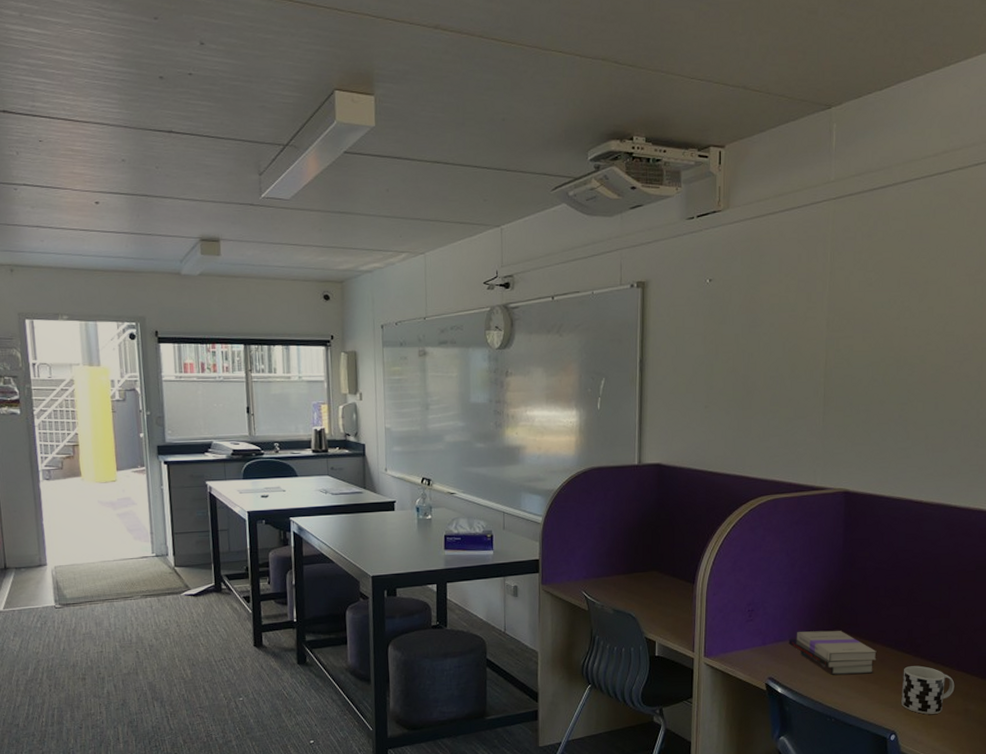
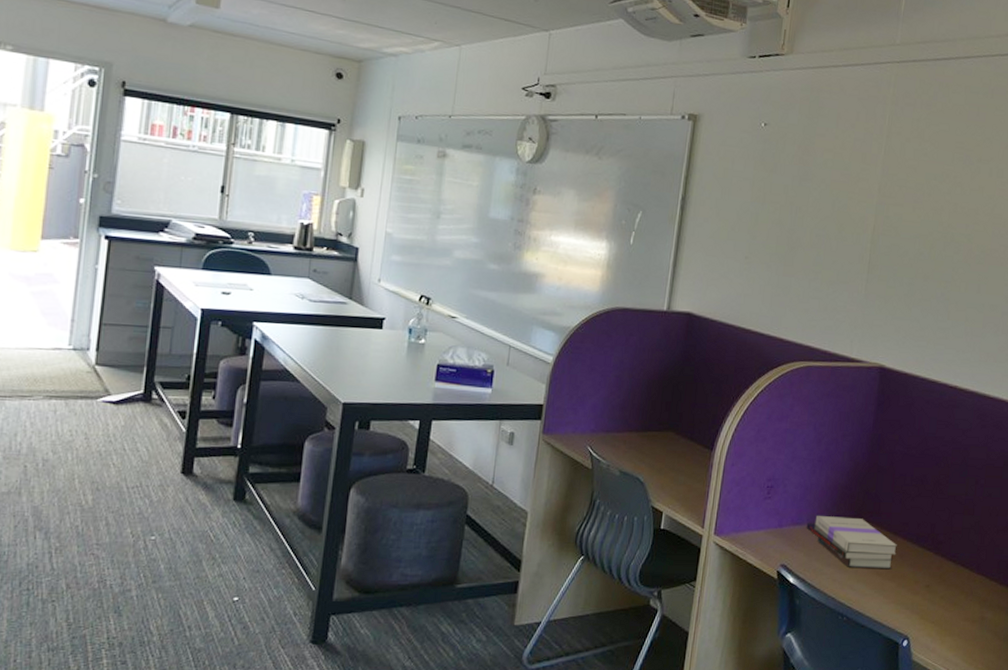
cup: present [901,665,955,715] -> none [917,564,973,620]

